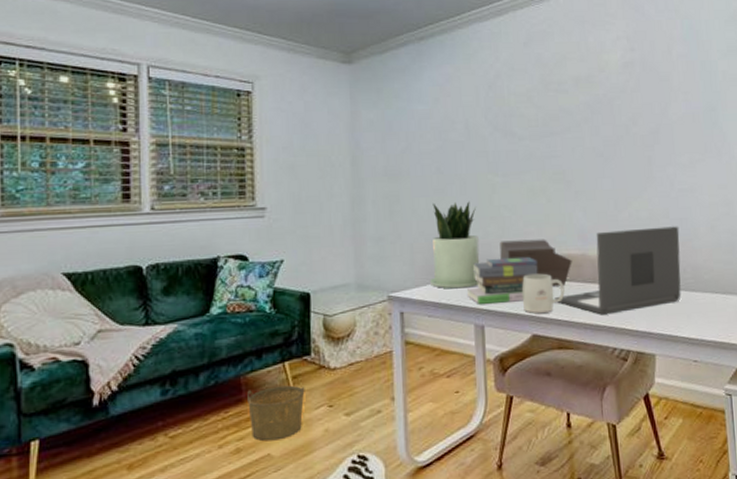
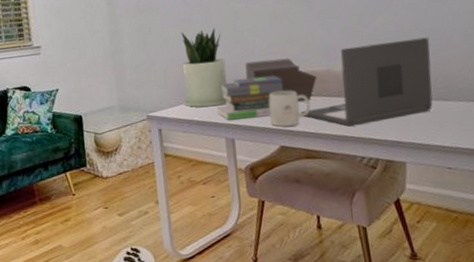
basket: present [247,385,305,441] -> none [39,191,85,235]

